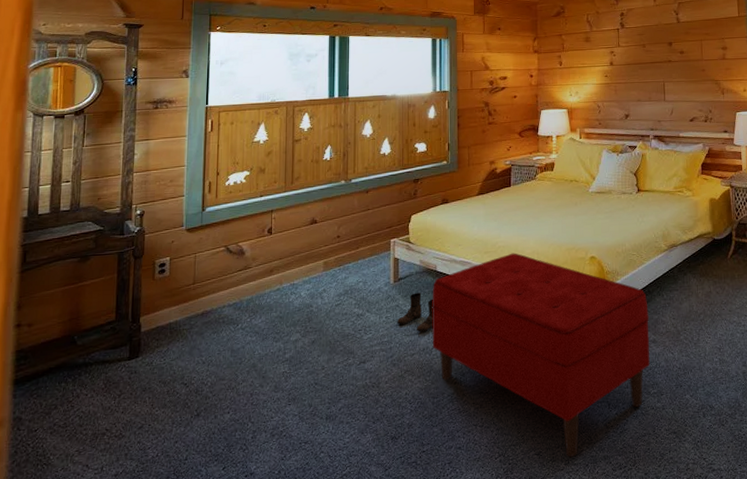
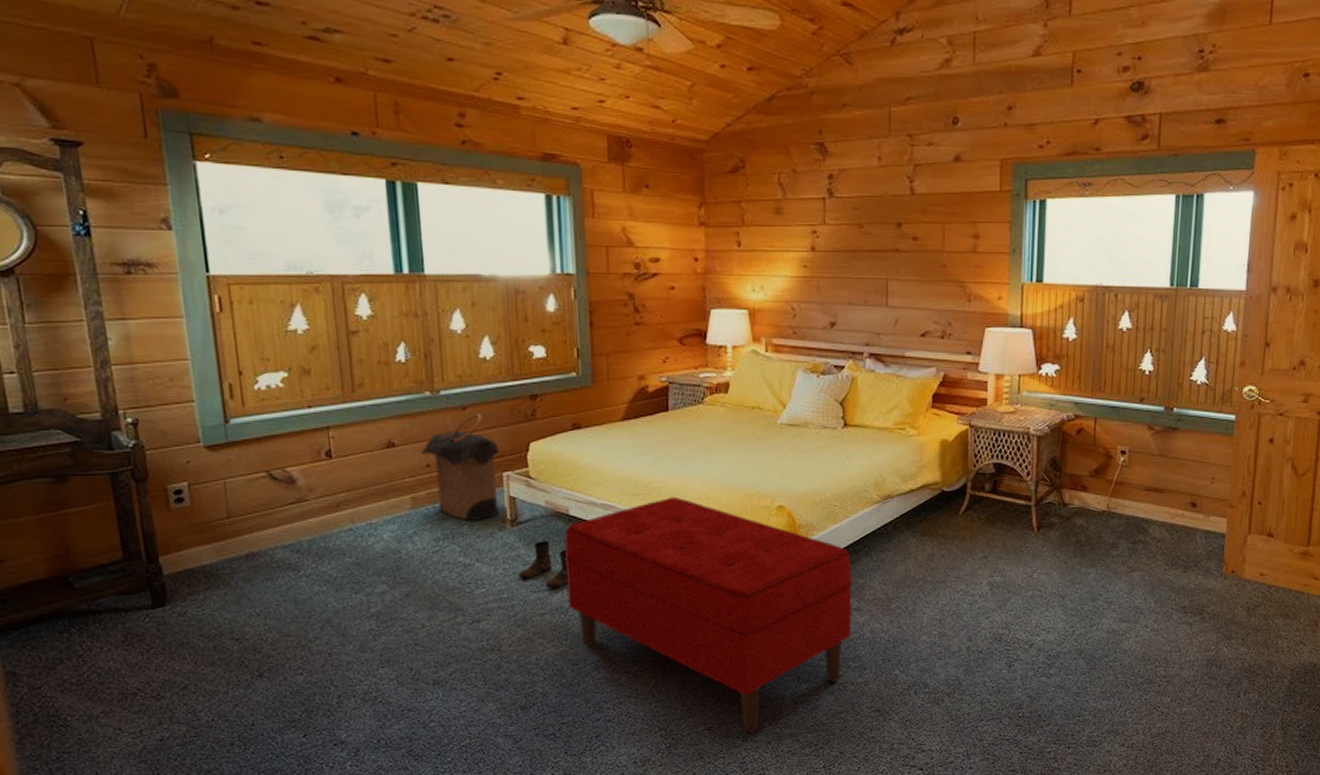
laundry hamper: none [335,195,392,279] -> present [421,413,503,521]

